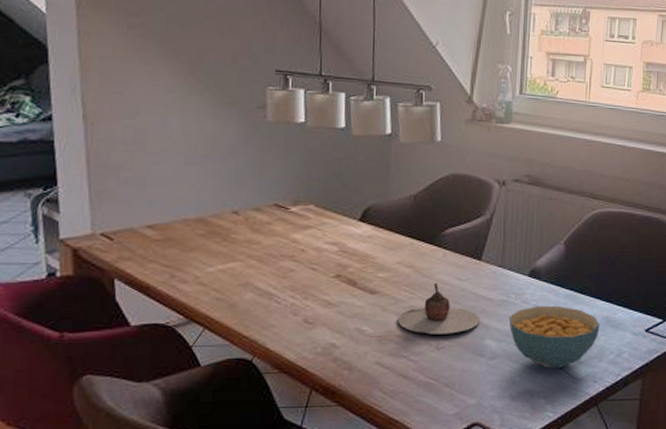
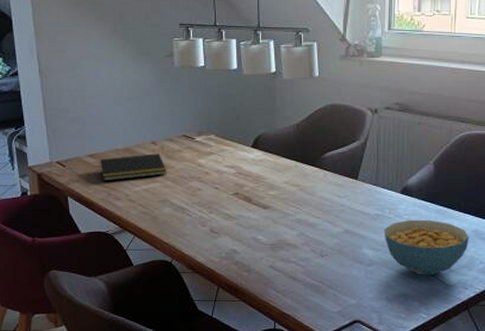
notepad: none [160,225,251,260] -> present [99,153,167,182]
teapot: present [398,282,479,335] -> none [287,199,357,244]

